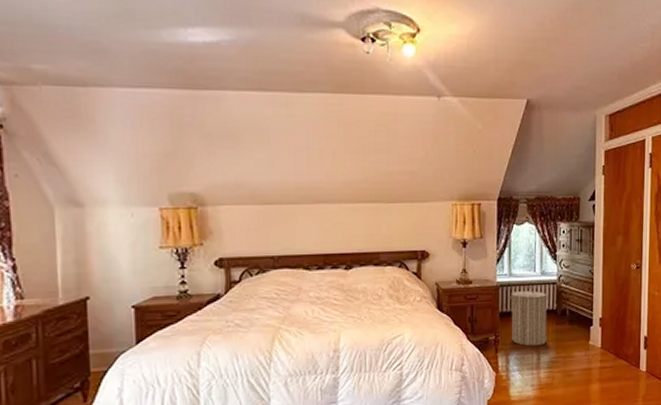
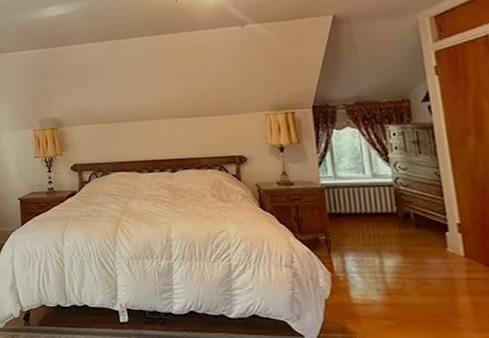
laundry hamper: present [509,285,549,347] -> none [336,187,390,249]

